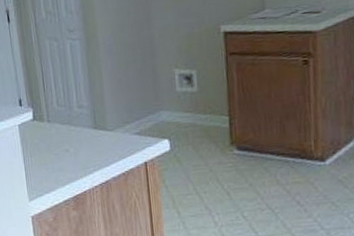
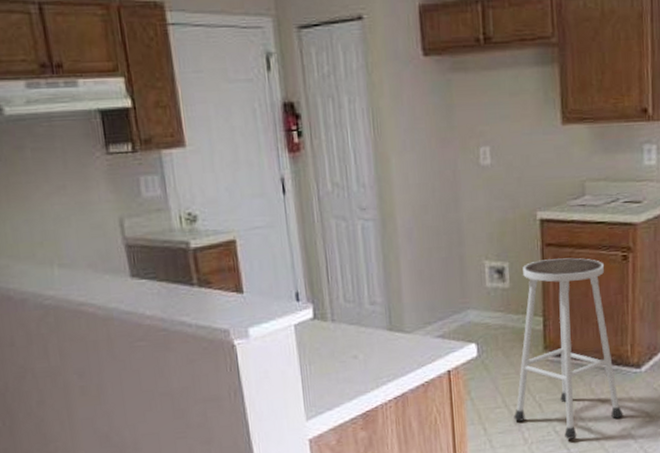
stool: none [204,64,309,224] -> present [514,257,623,440]

